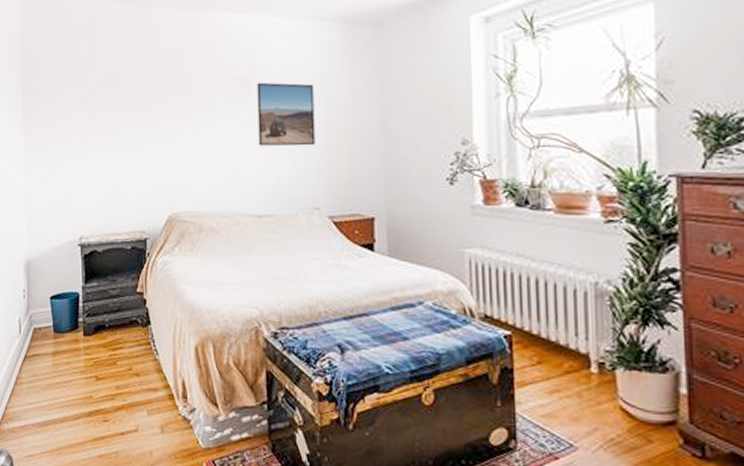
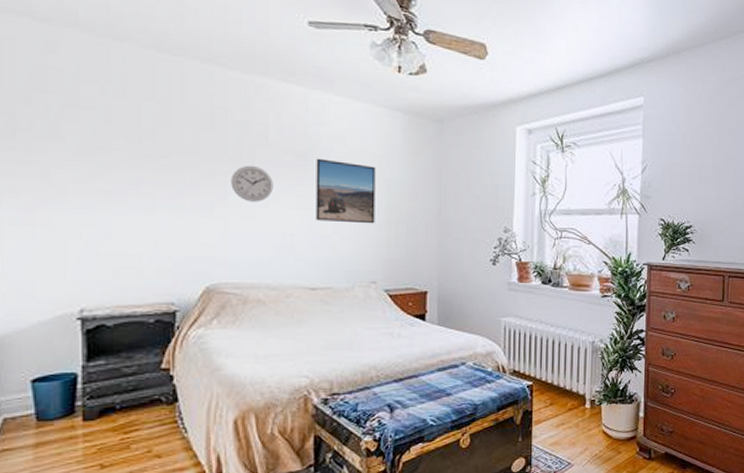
wall clock: none [185,96,220,132] -> present [231,165,273,202]

